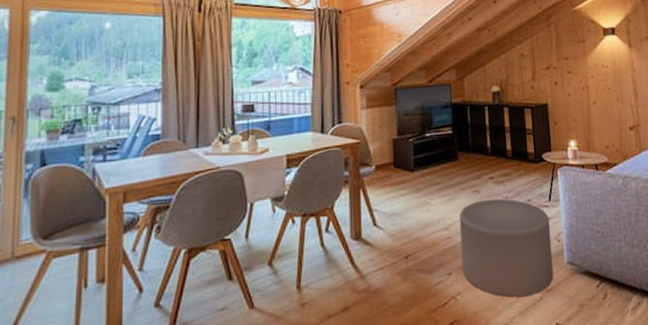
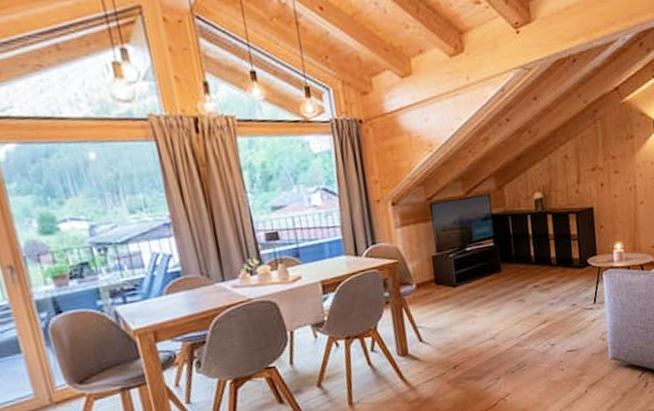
pouf: present [459,198,554,298] -> none [504,305,598,394]

